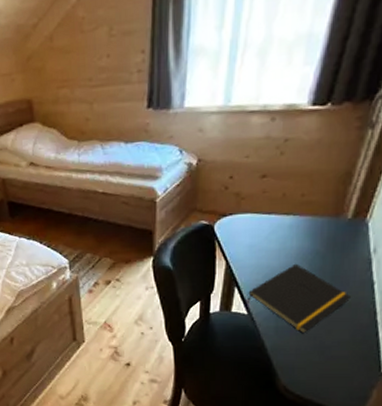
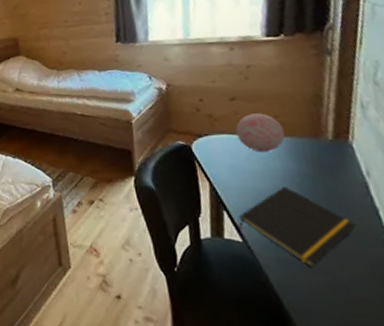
decorative orb: none [261,191,307,232] -> present [236,113,285,153]

